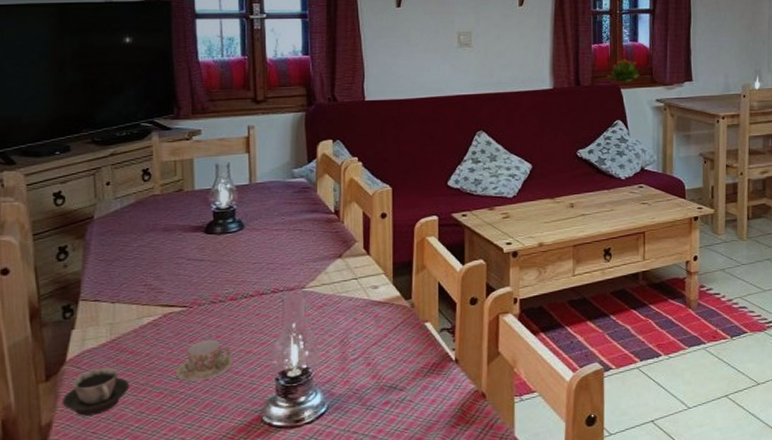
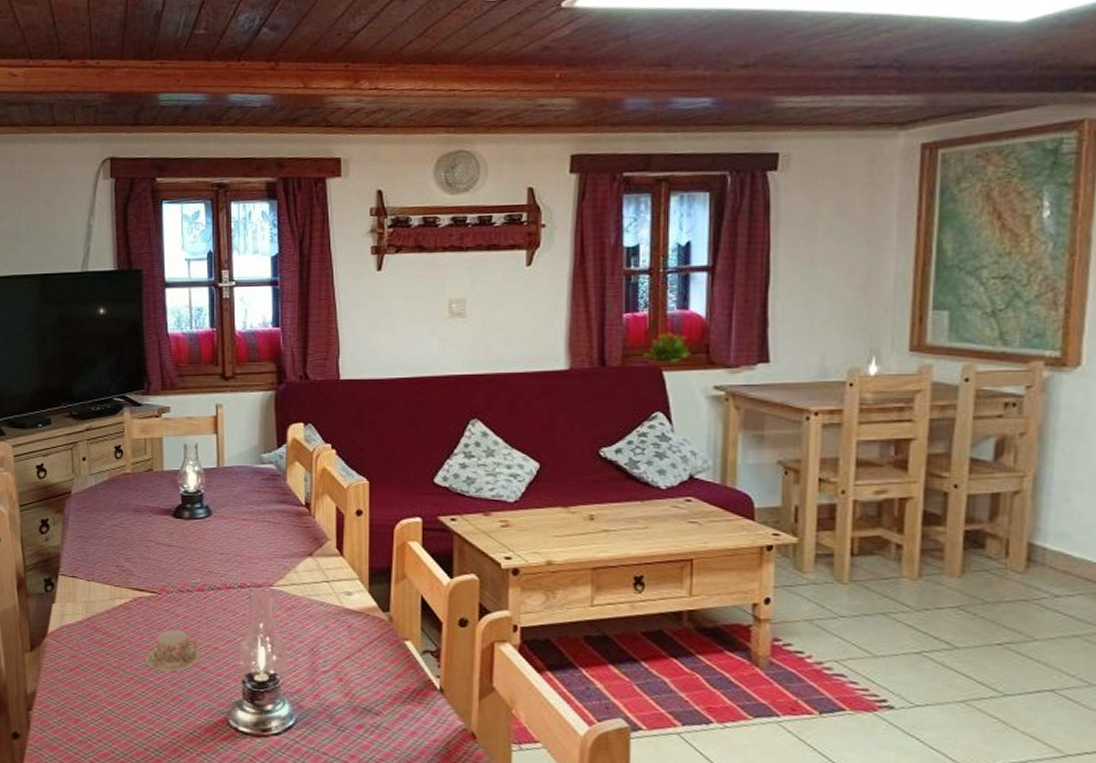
cup: present [62,367,130,416] -> none [45,644,103,692]

